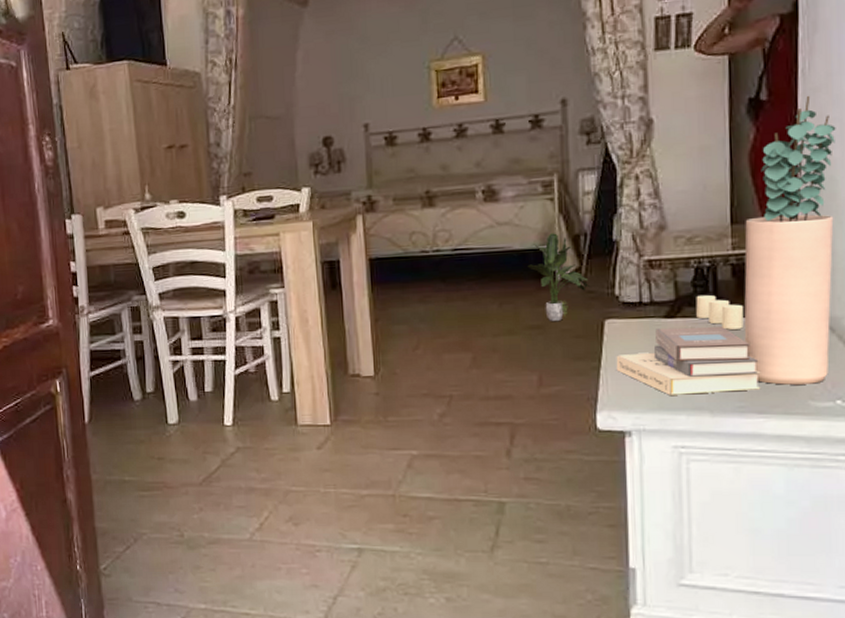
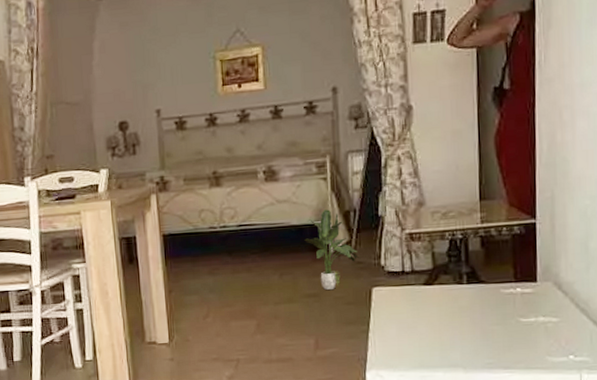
books: present [616,326,761,395] -> none [382,291,506,355]
candle: present [696,294,744,330] -> none [450,263,491,295]
vase: present [743,95,836,385] -> none [491,84,568,343]

